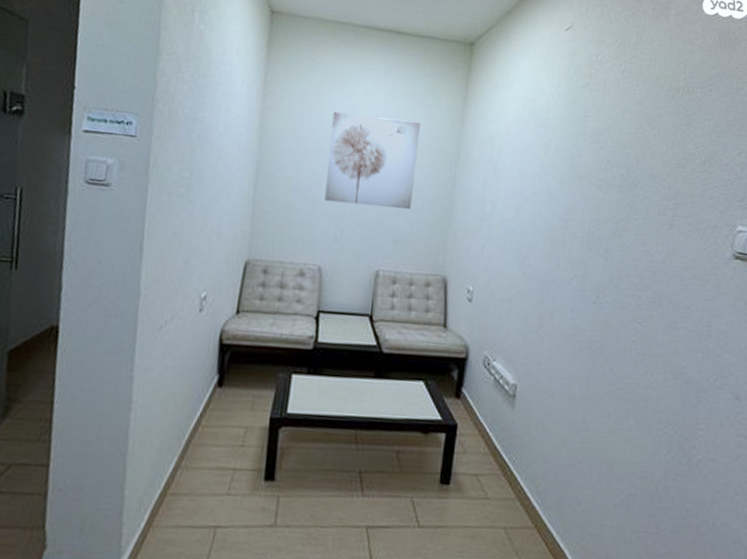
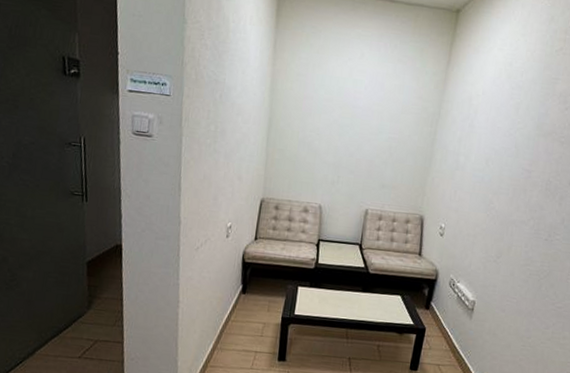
wall art: present [324,112,421,210] -> none [324,74,408,160]

